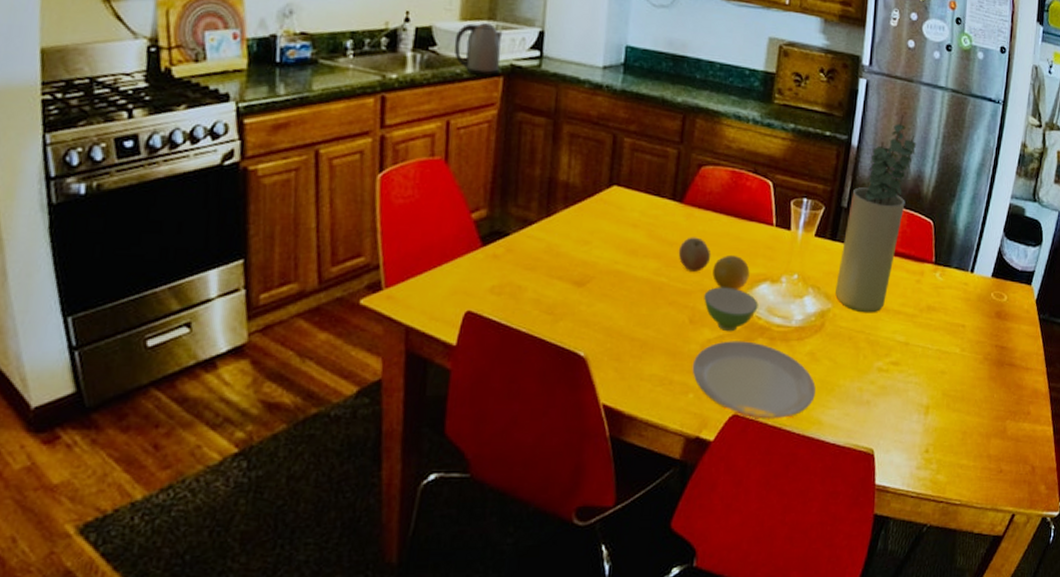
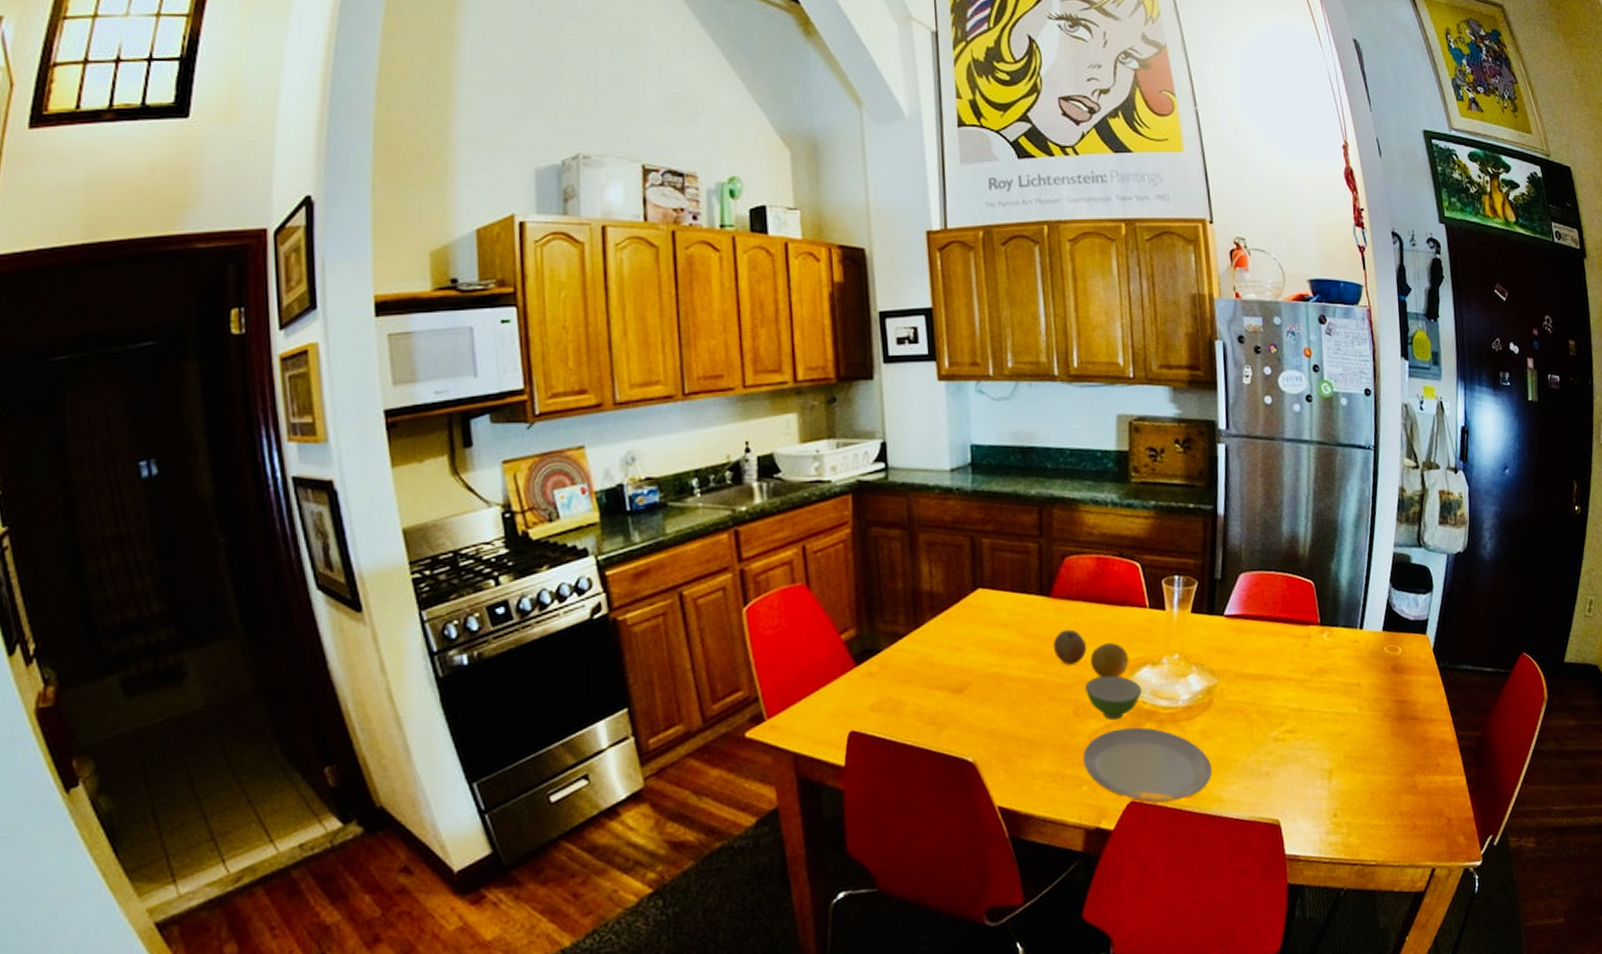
kettle: present [454,23,503,76] -> none [797,442,847,496]
vase: present [835,115,916,313] -> none [1219,475,1287,684]

